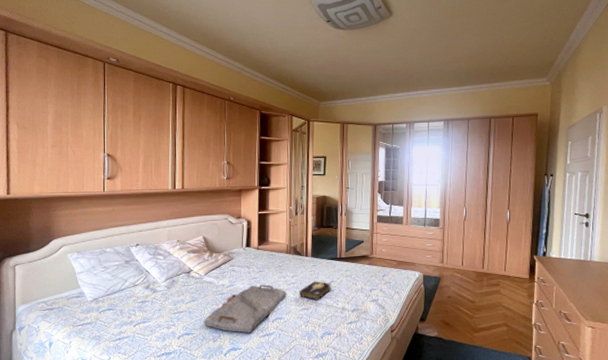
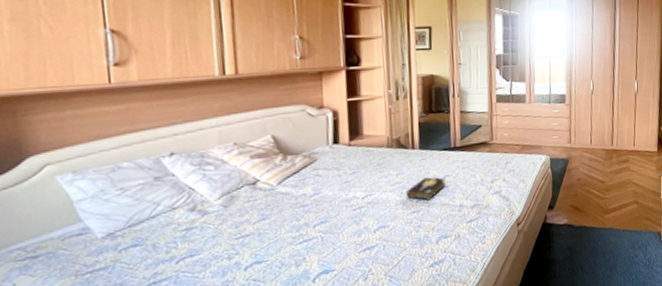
serving tray: present [203,284,287,333] -> none [280,188,390,252]

